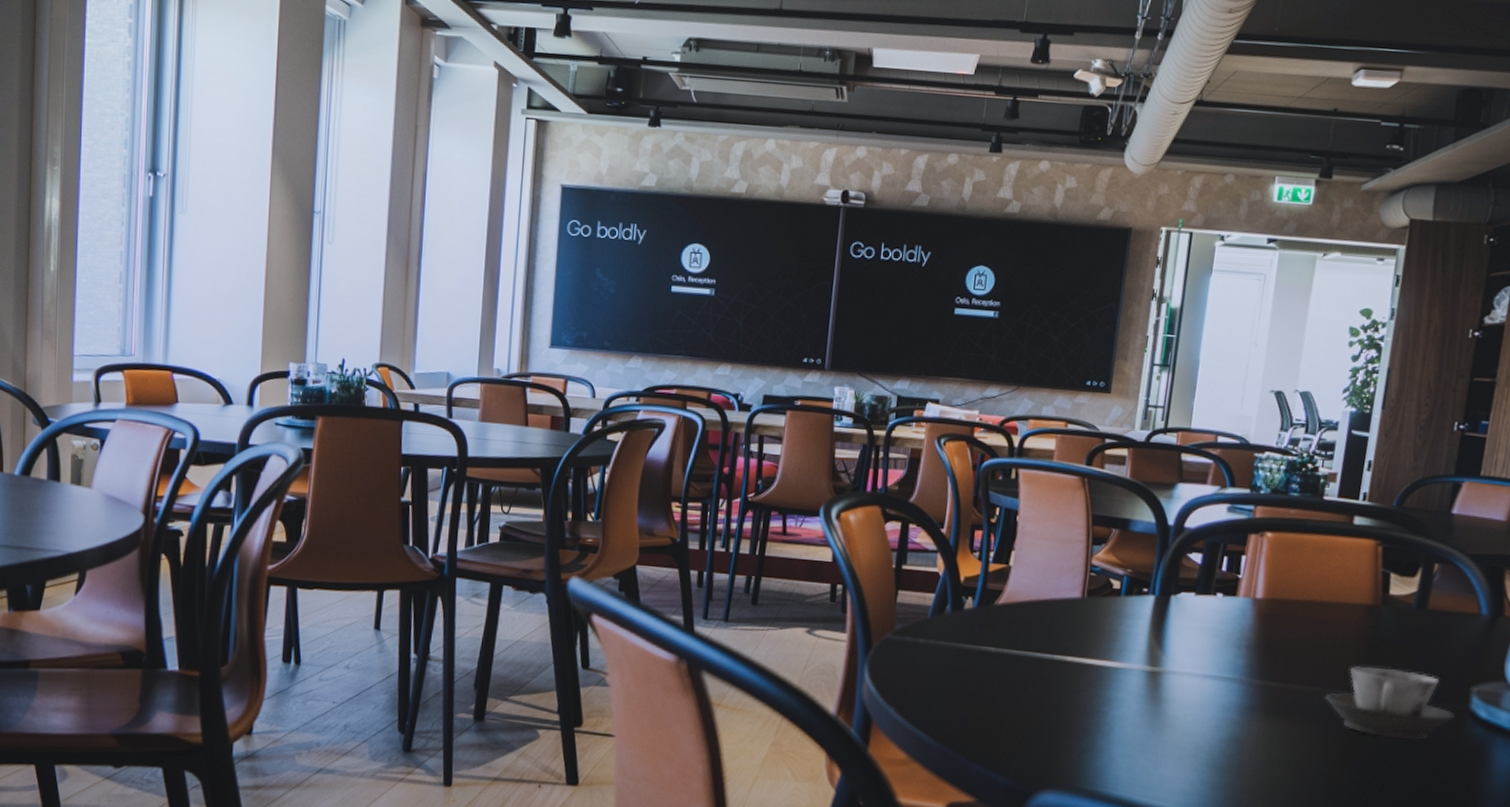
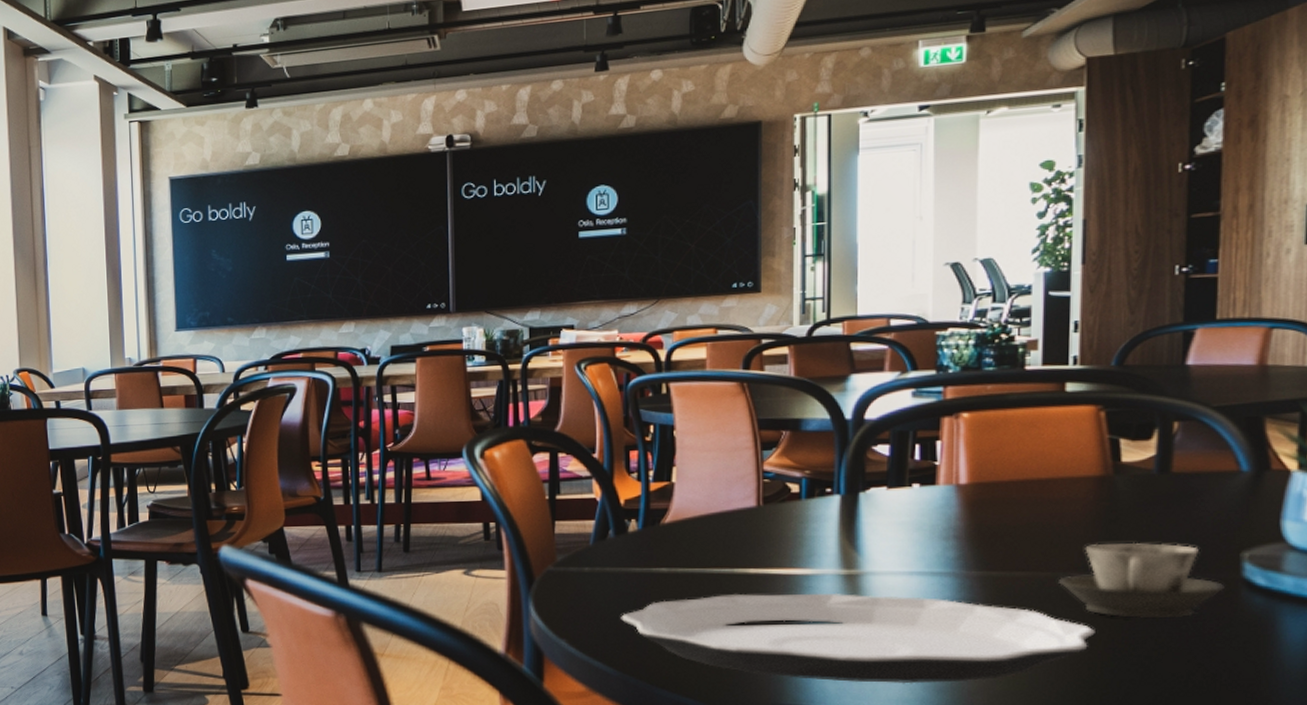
plate: none [947,678,1349,781] -> present [621,592,1095,684]

